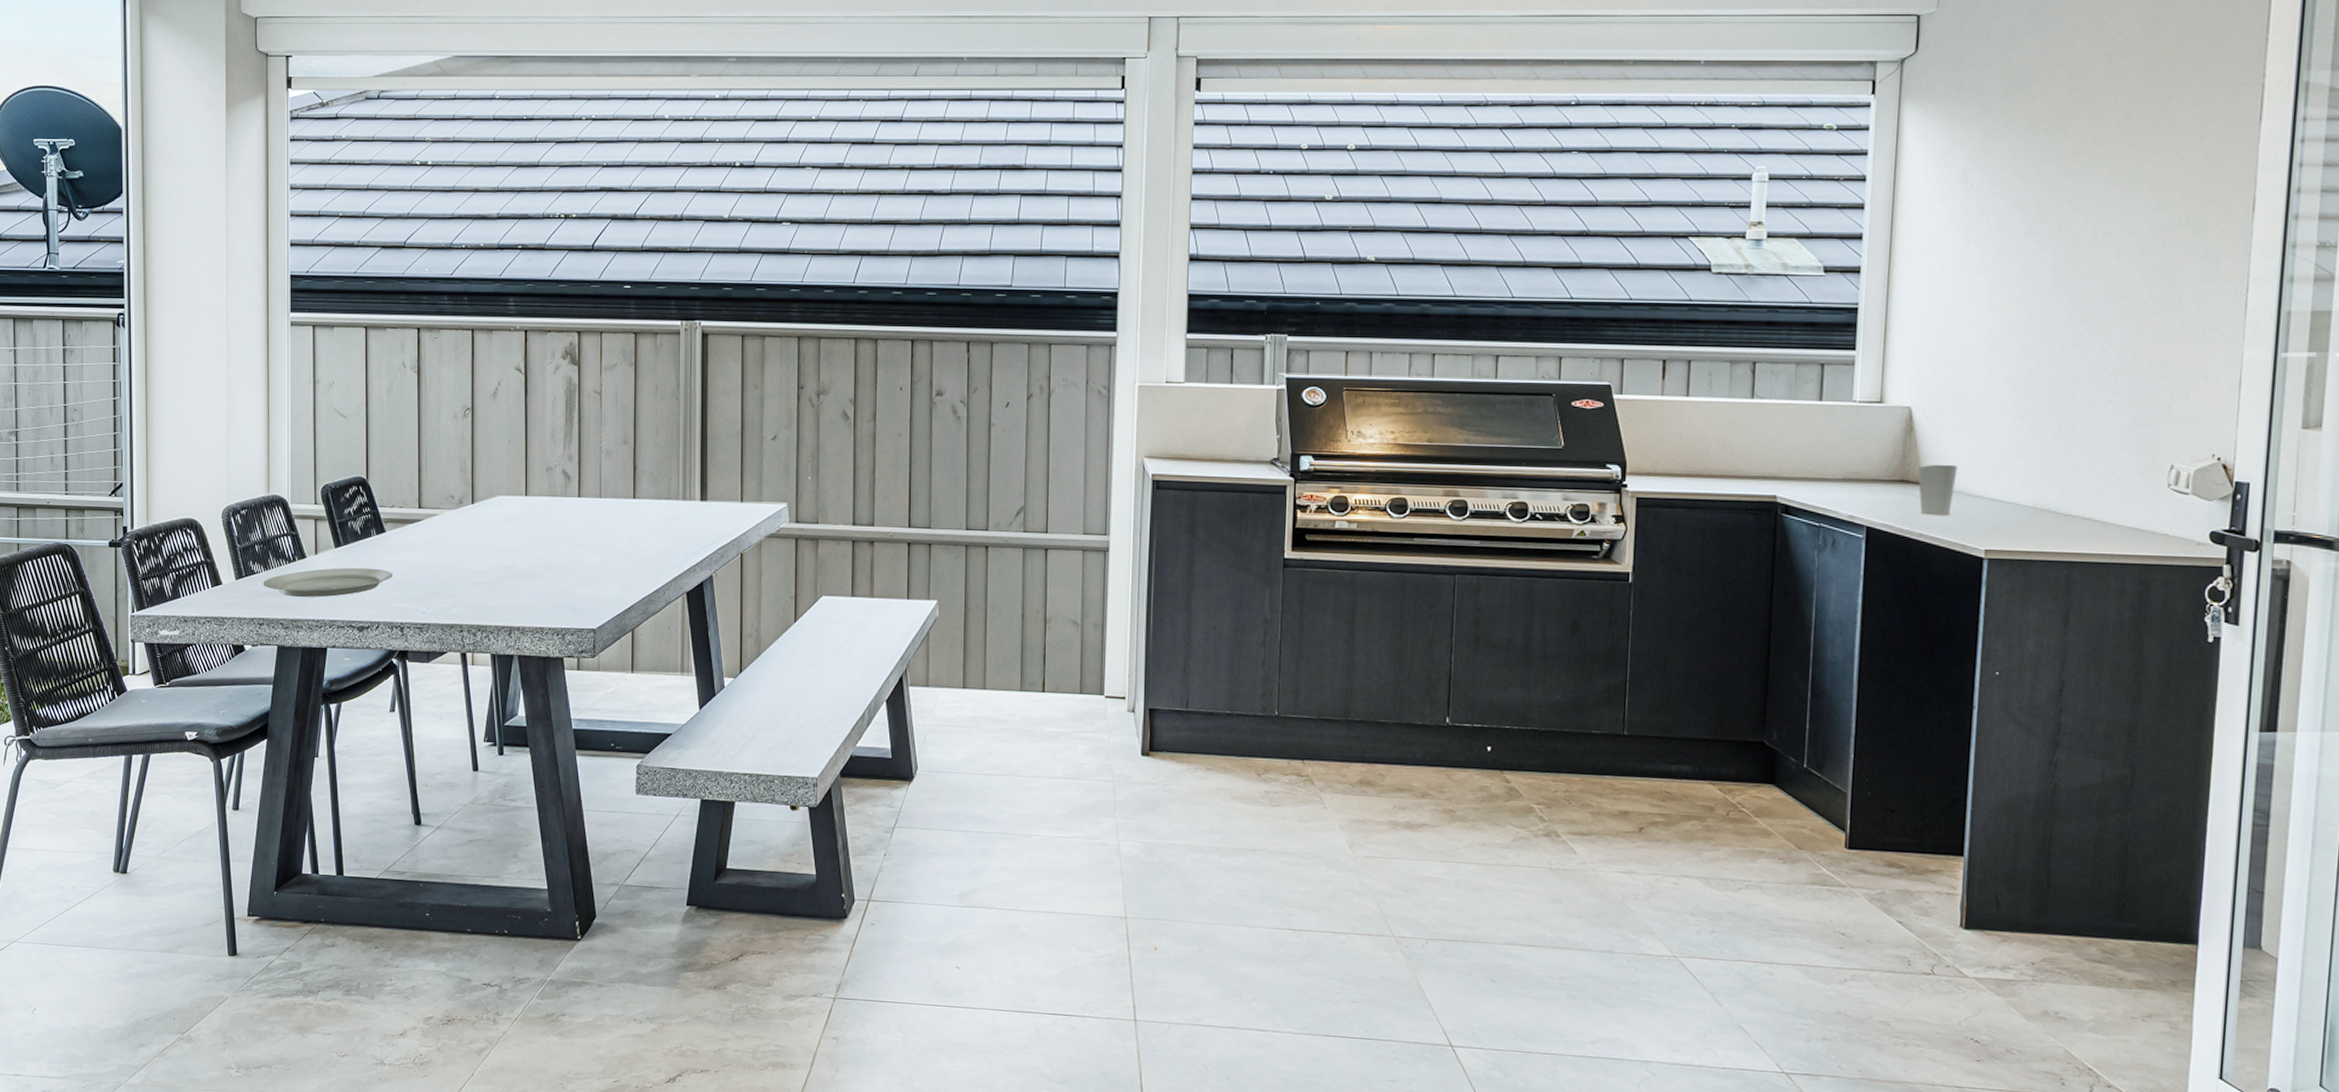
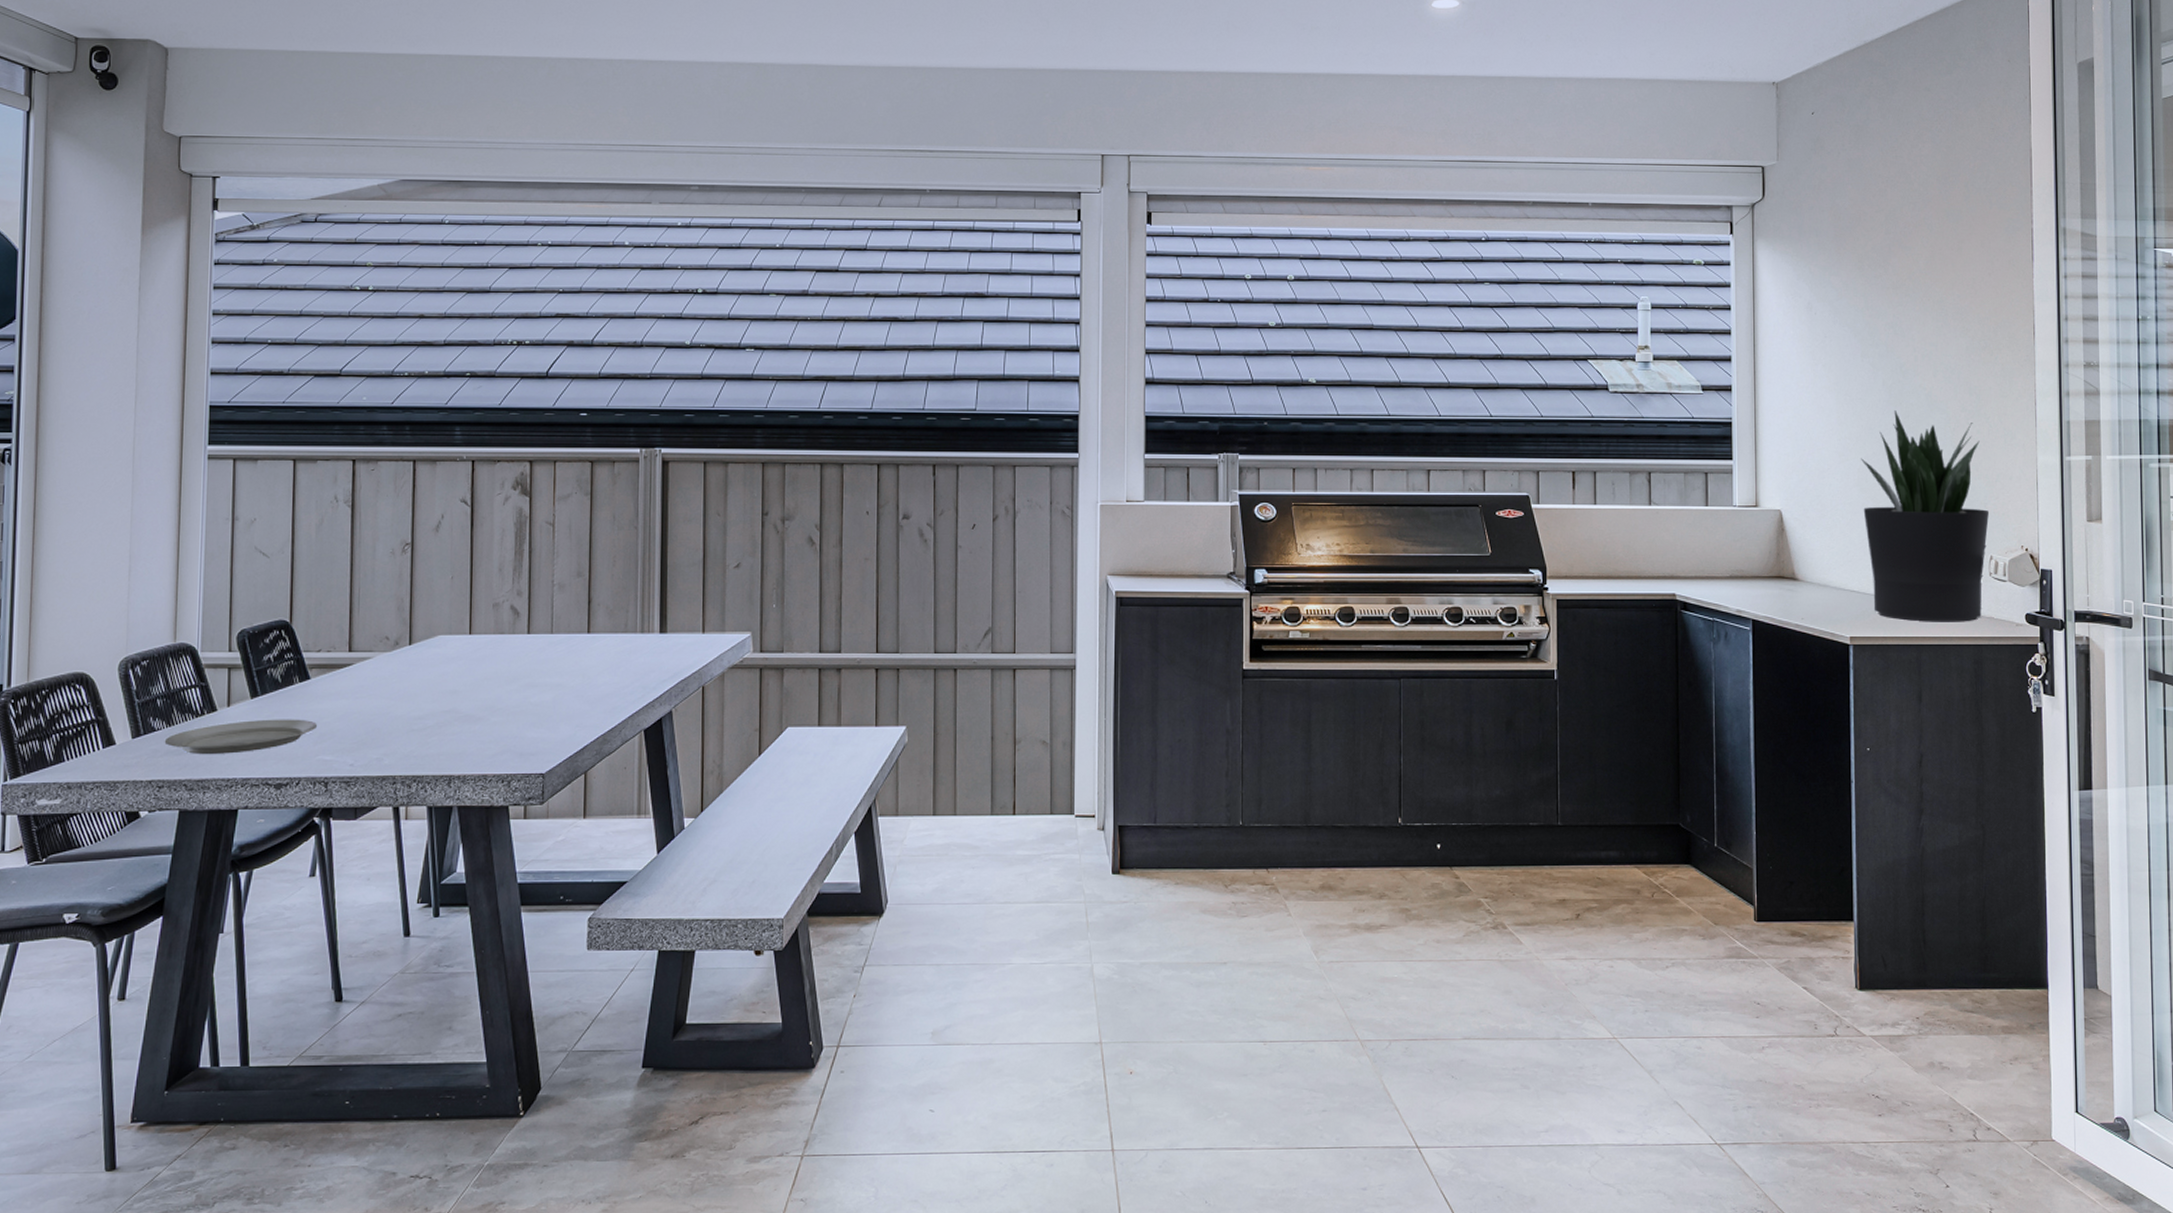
cup: present [1918,464,1957,516] -> none [1791,560,1822,608]
planter: none [2013,297,2173,539] -> present [1861,410,1989,622]

